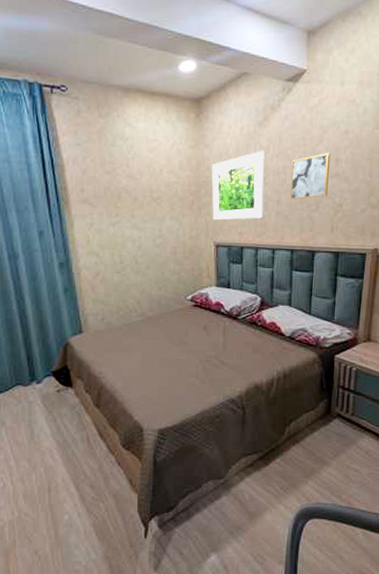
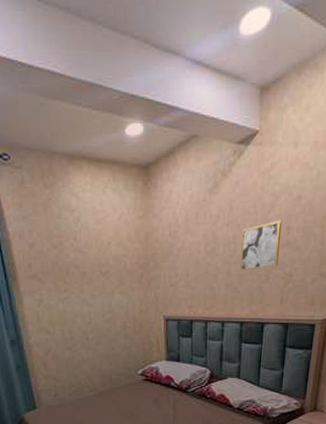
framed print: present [212,150,265,221] -> none [161,219,215,294]

